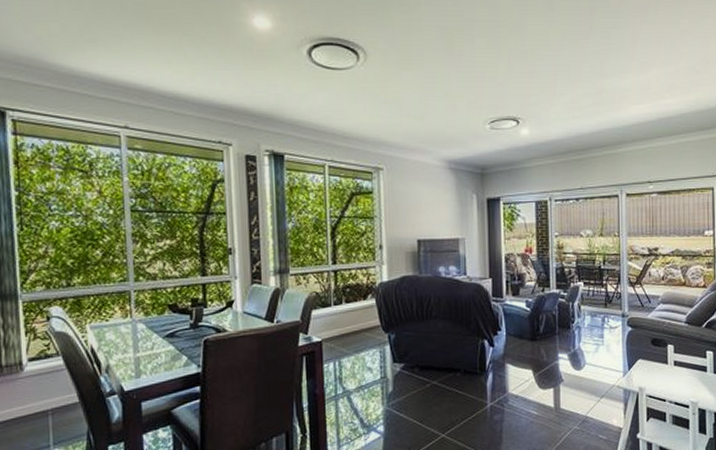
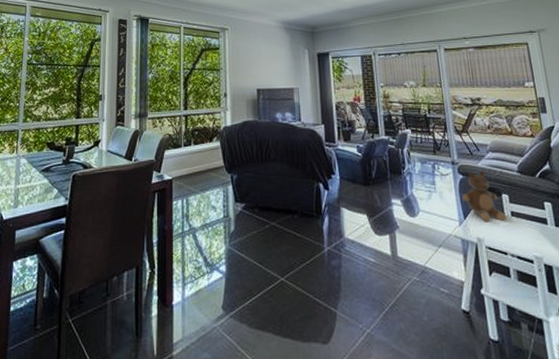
teddy bear: none [628,323,670,372] -> present [461,171,507,222]

